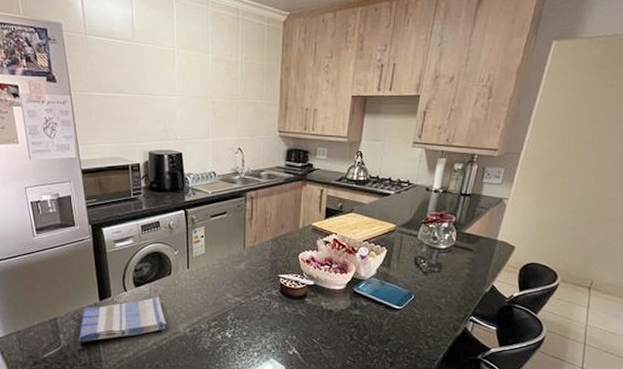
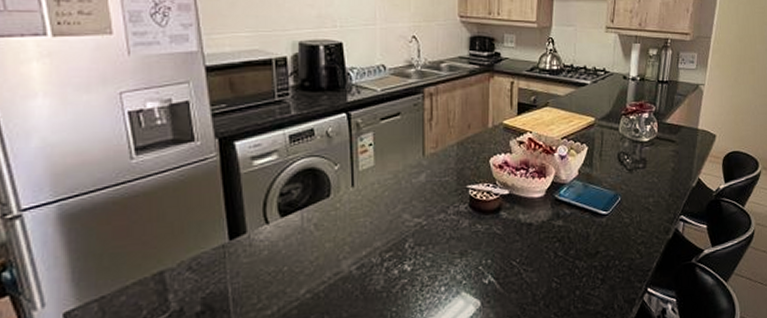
dish towel: present [78,297,166,344] -> none [197,227,324,304]

